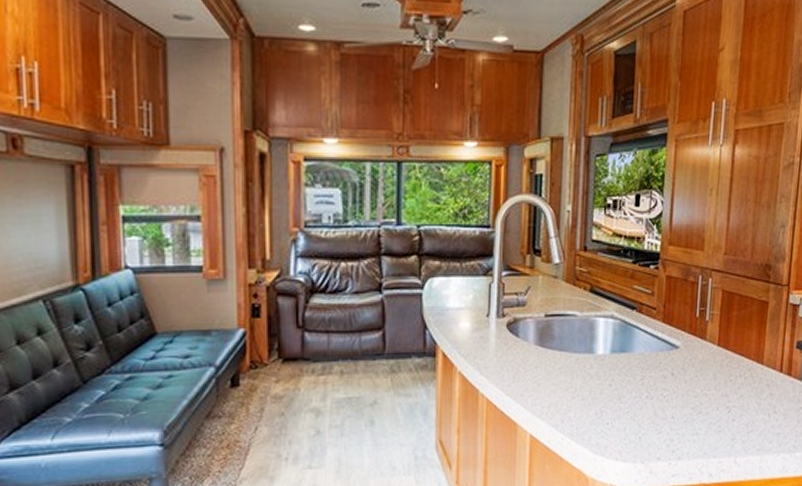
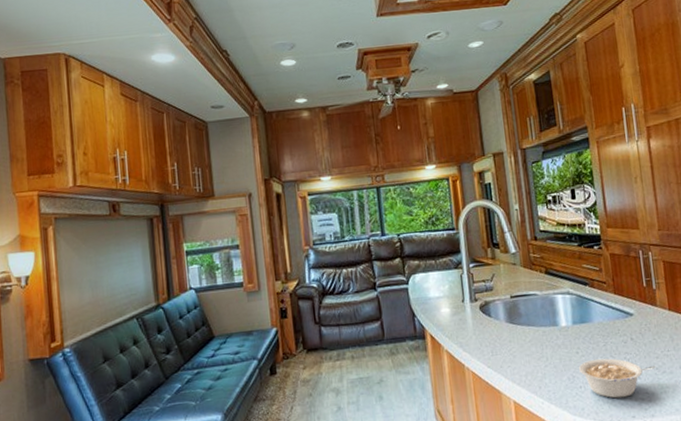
legume: none [608,393,692,438] -> present [578,358,656,399]

